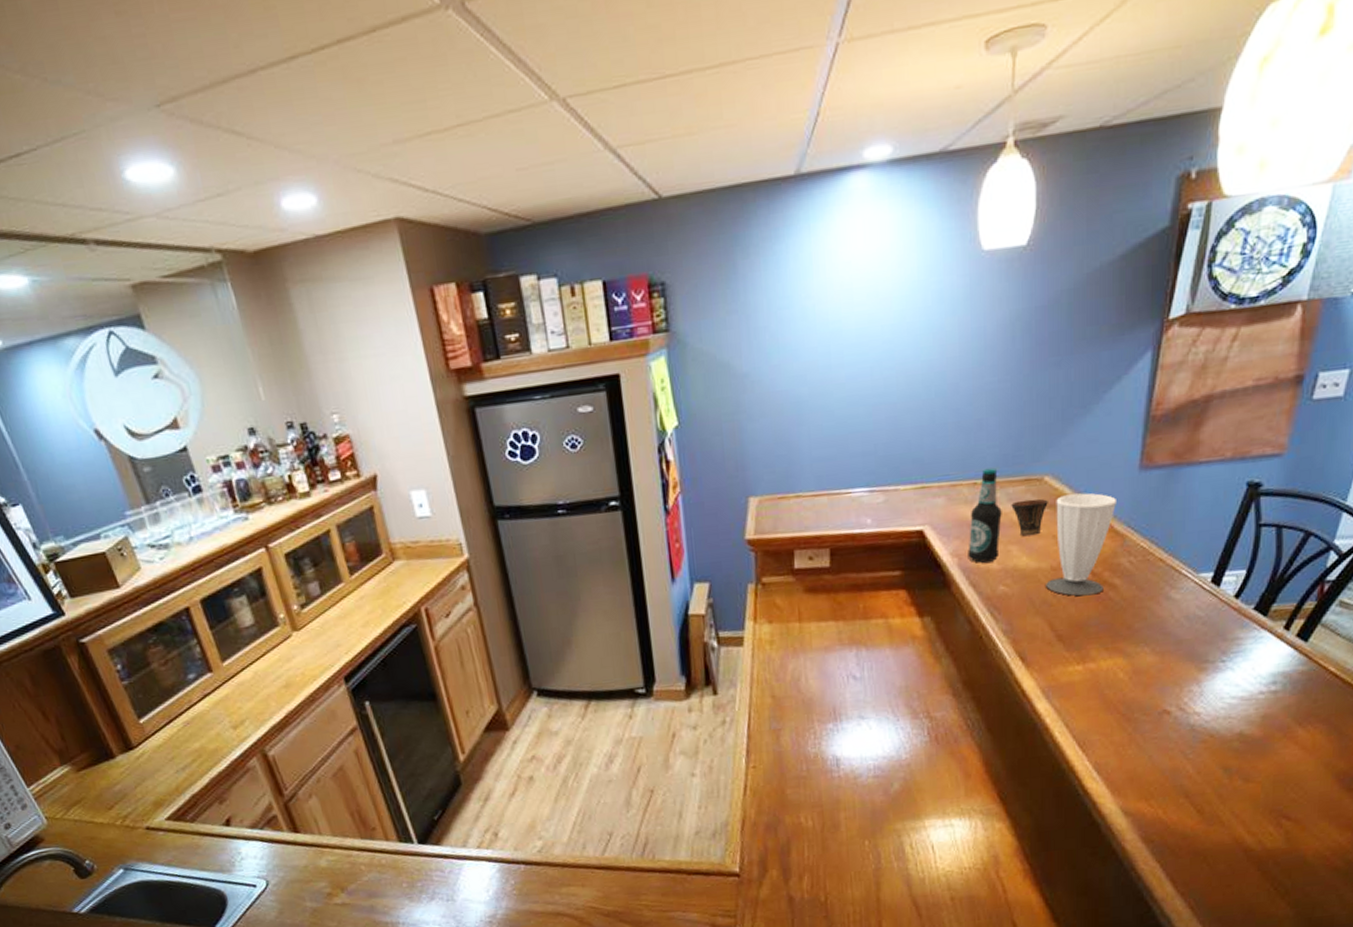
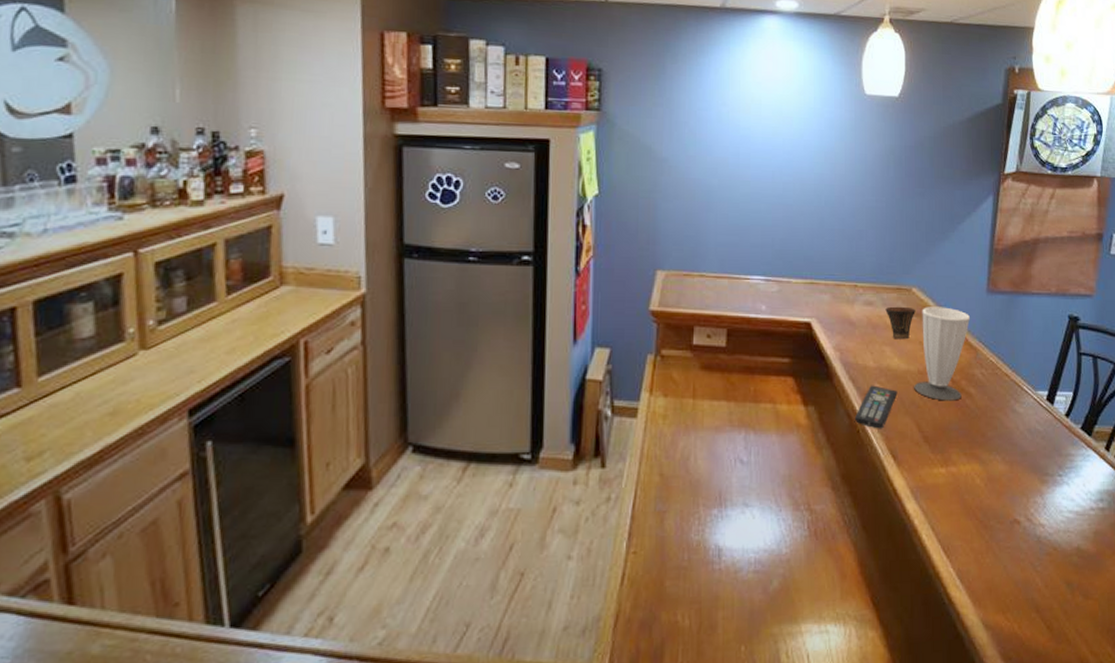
bottle: present [968,468,1002,563] -> none [848,274,878,359]
remote control: none [977,588,1026,633] -> present [855,385,898,429]

